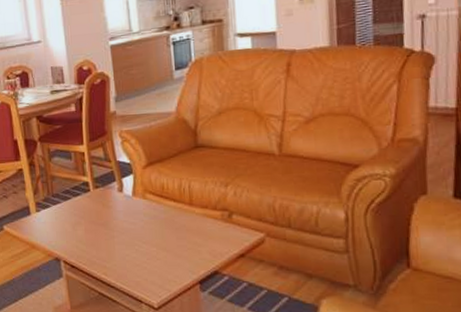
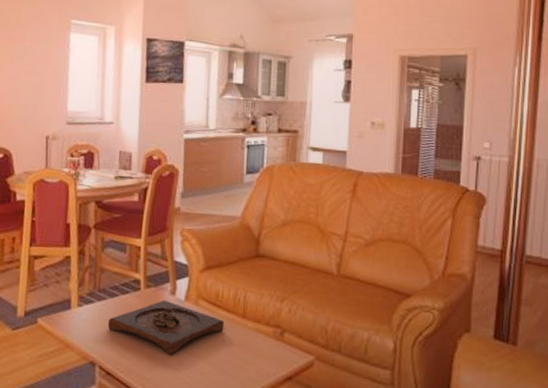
wooden tray: none [65,198,173,245] -> present [107,300,225,355]

